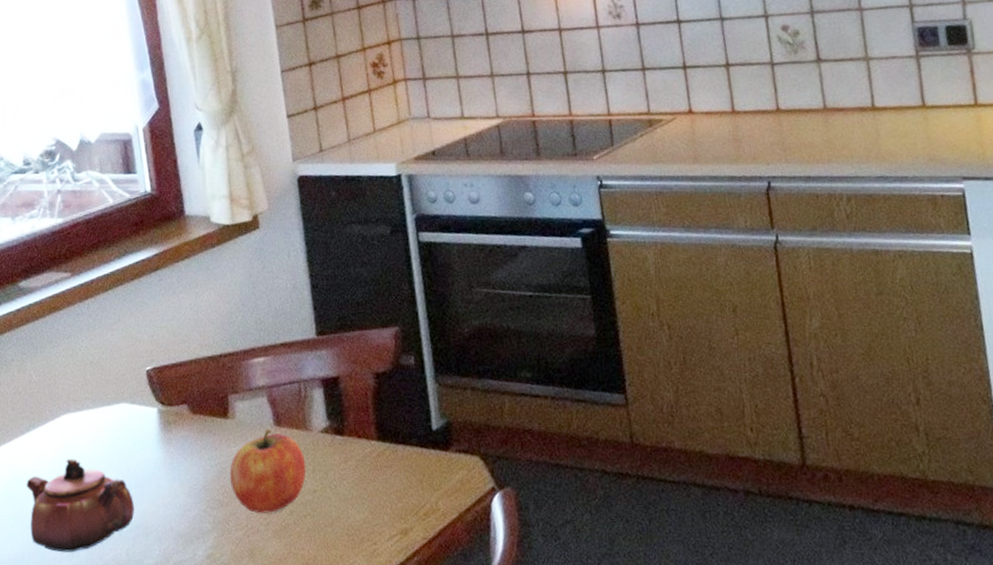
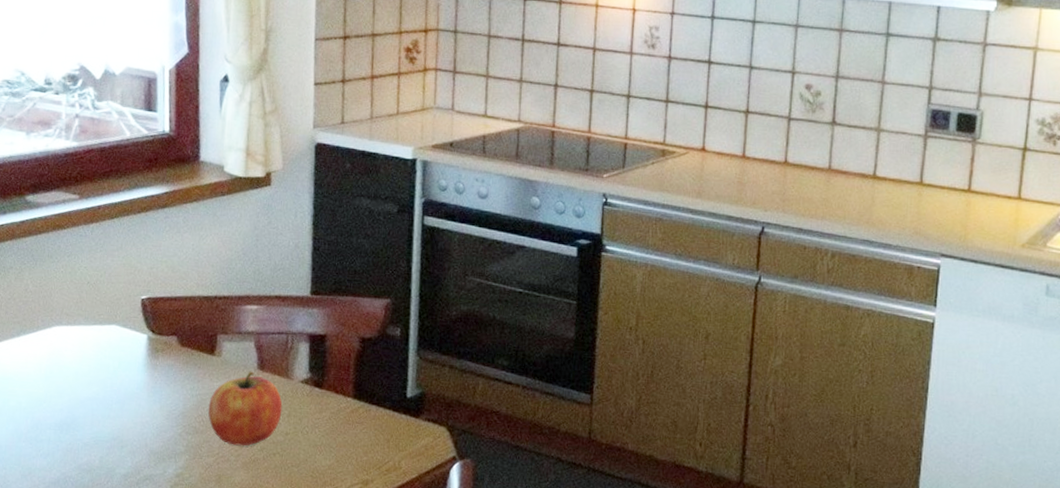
teapot: present [26,459,134,553] -> none [9,367,113,451]

